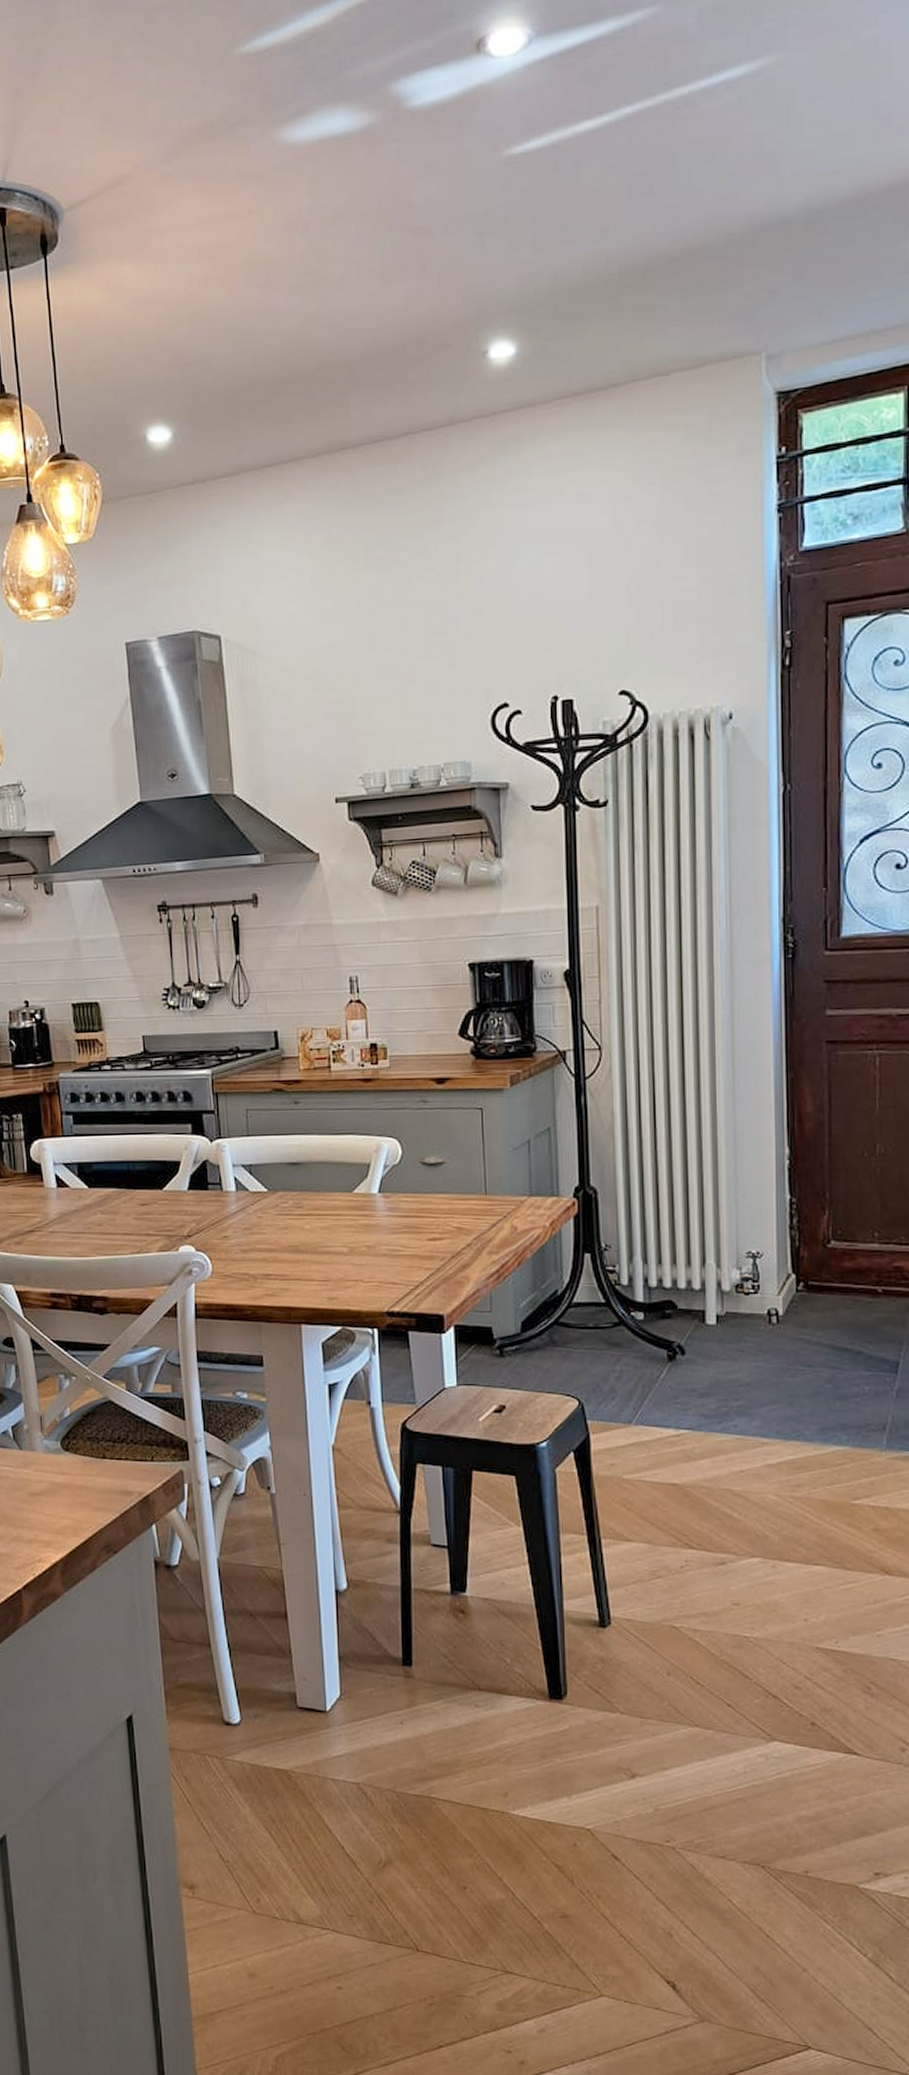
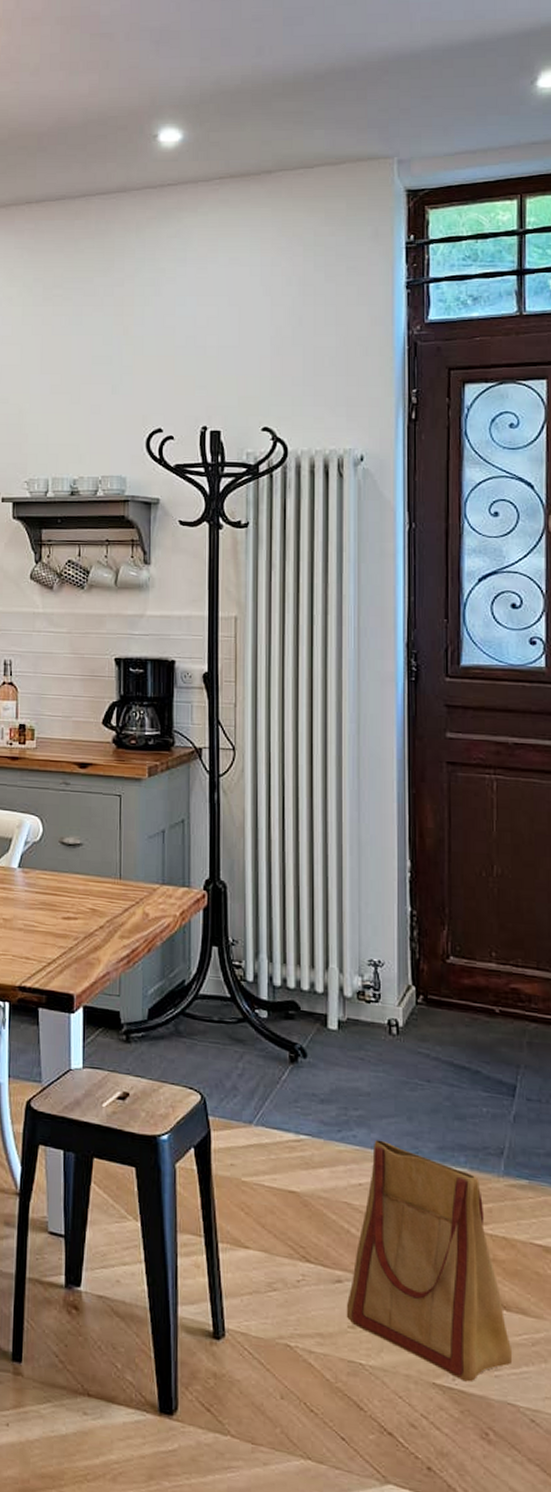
shopping bag: none [730,1427,895,1643] -> present [346,1139,513,1382]

